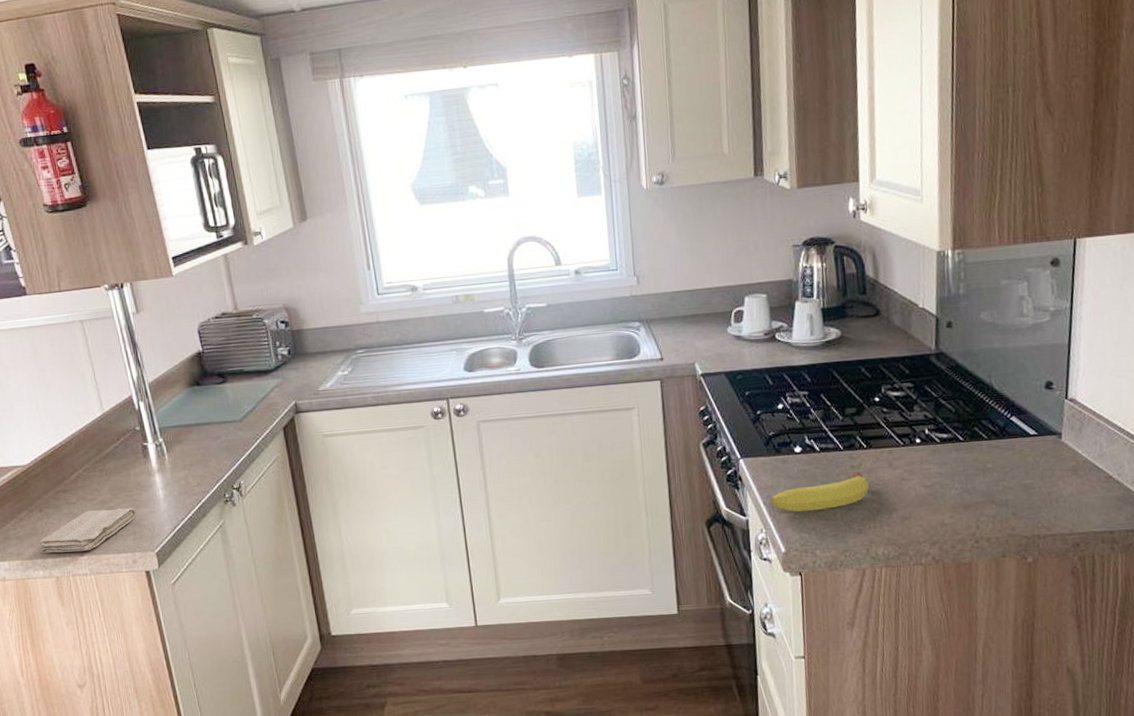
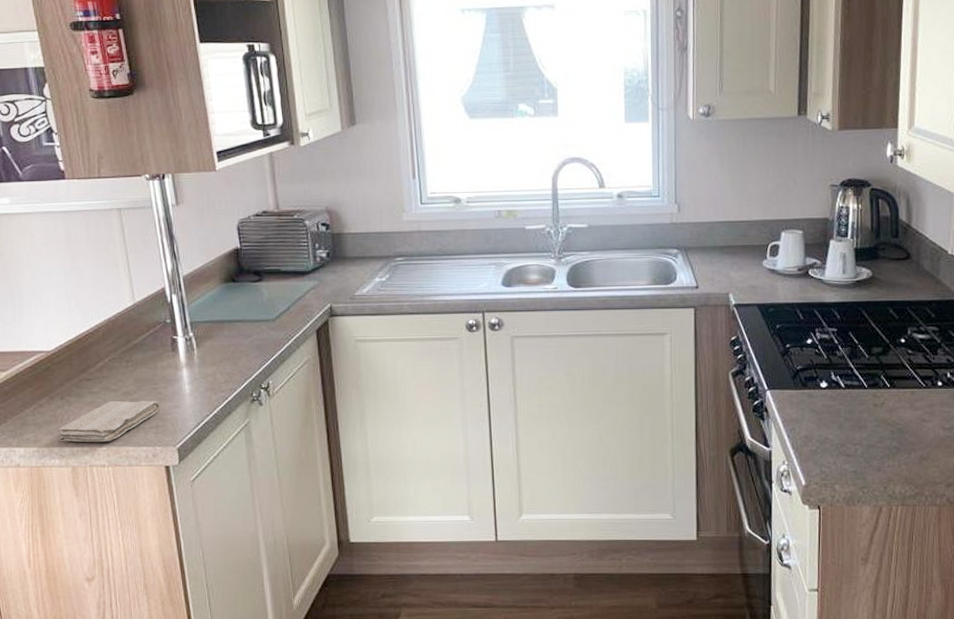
fruit: present [769,471,869,512] -> none [793,410,890,447]

